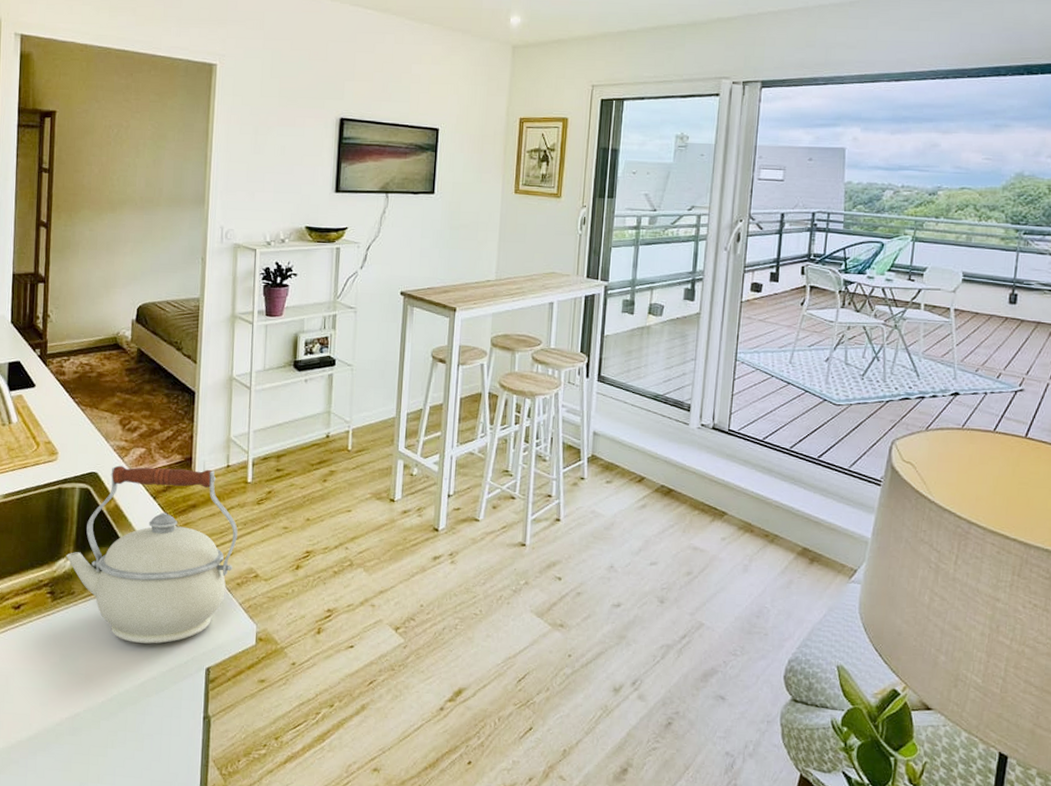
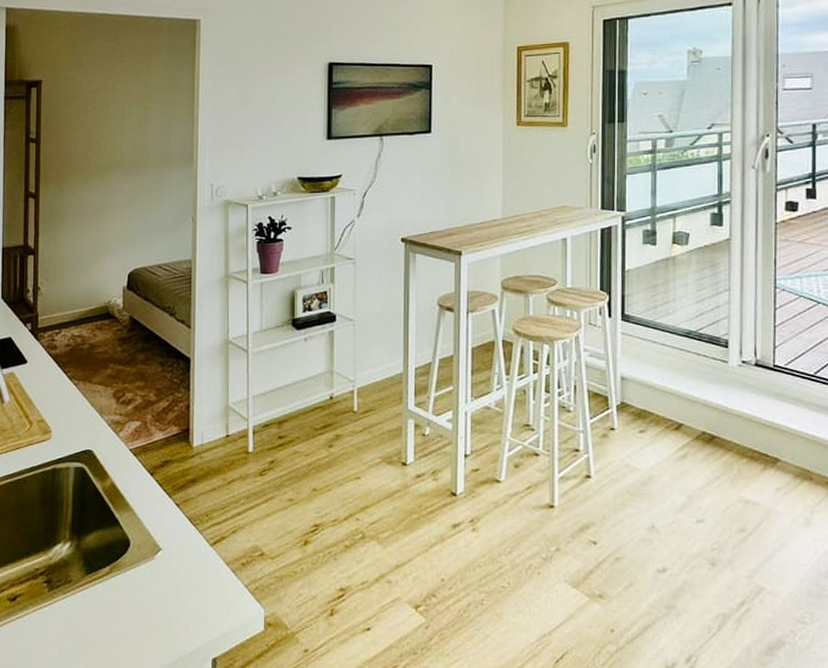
kettle: present [66,465,238,644] -> none [62,440,240,634]

